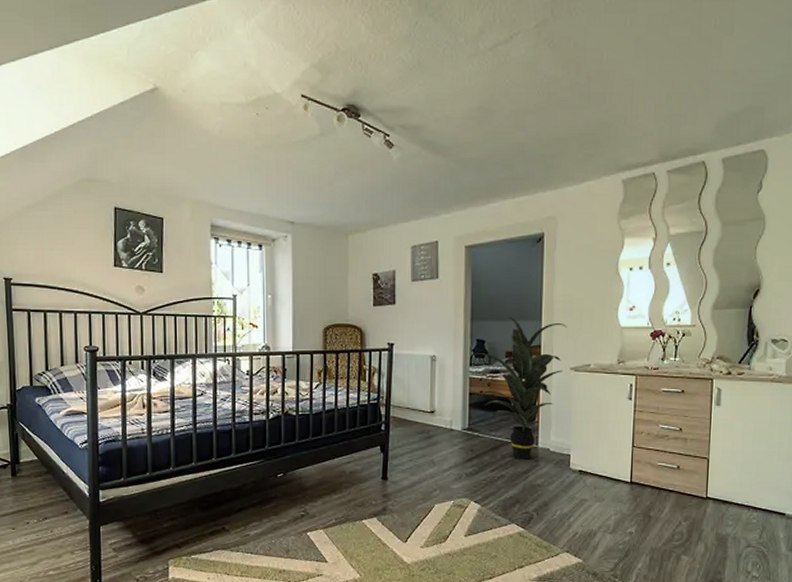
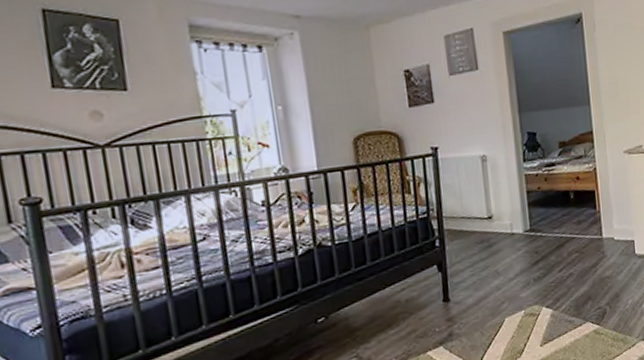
indoor plant: present [472,317,567,459] -> none [524,104,617,254]

